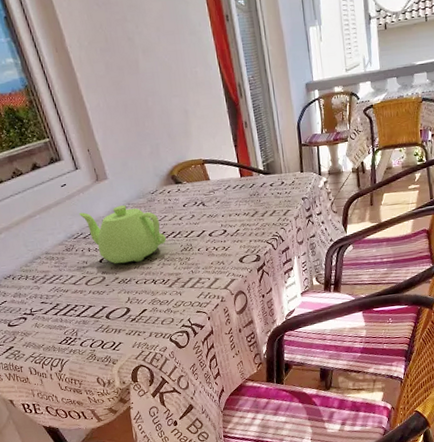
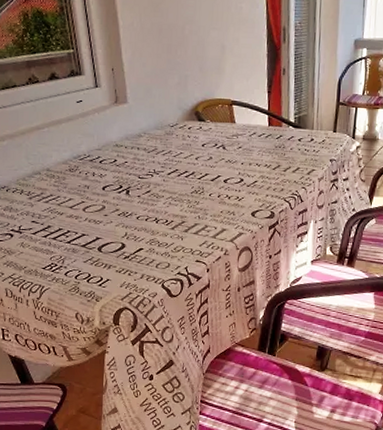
teapot: present [78,205,167,264] -> none [89,133,178,196]

